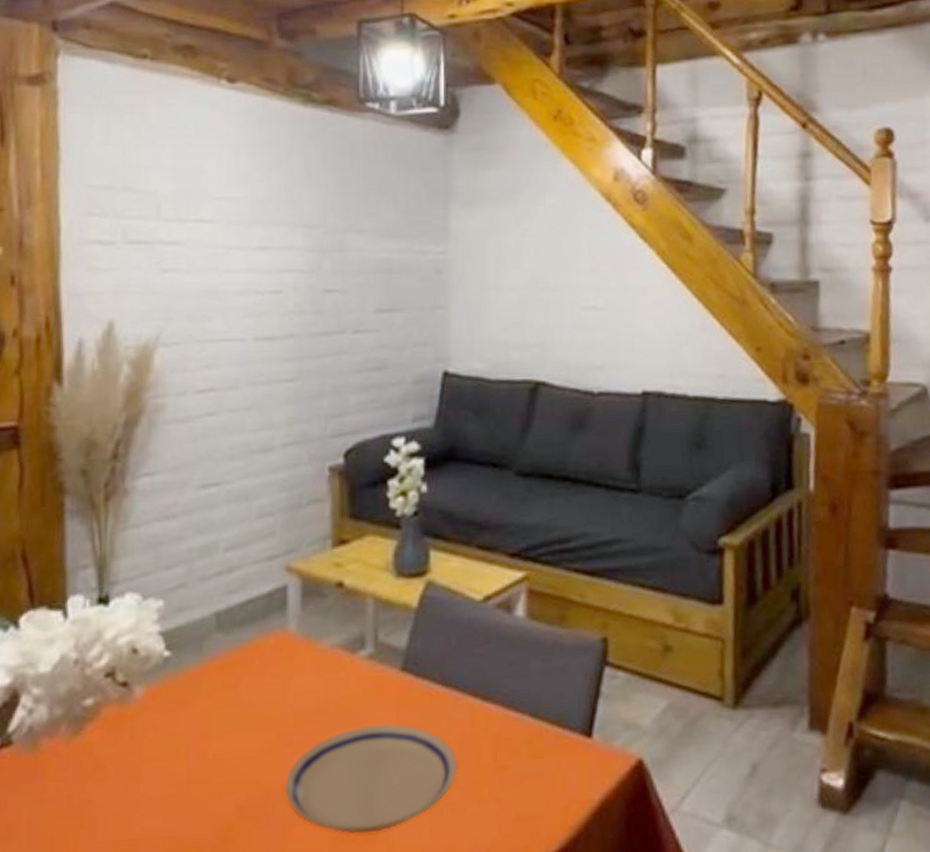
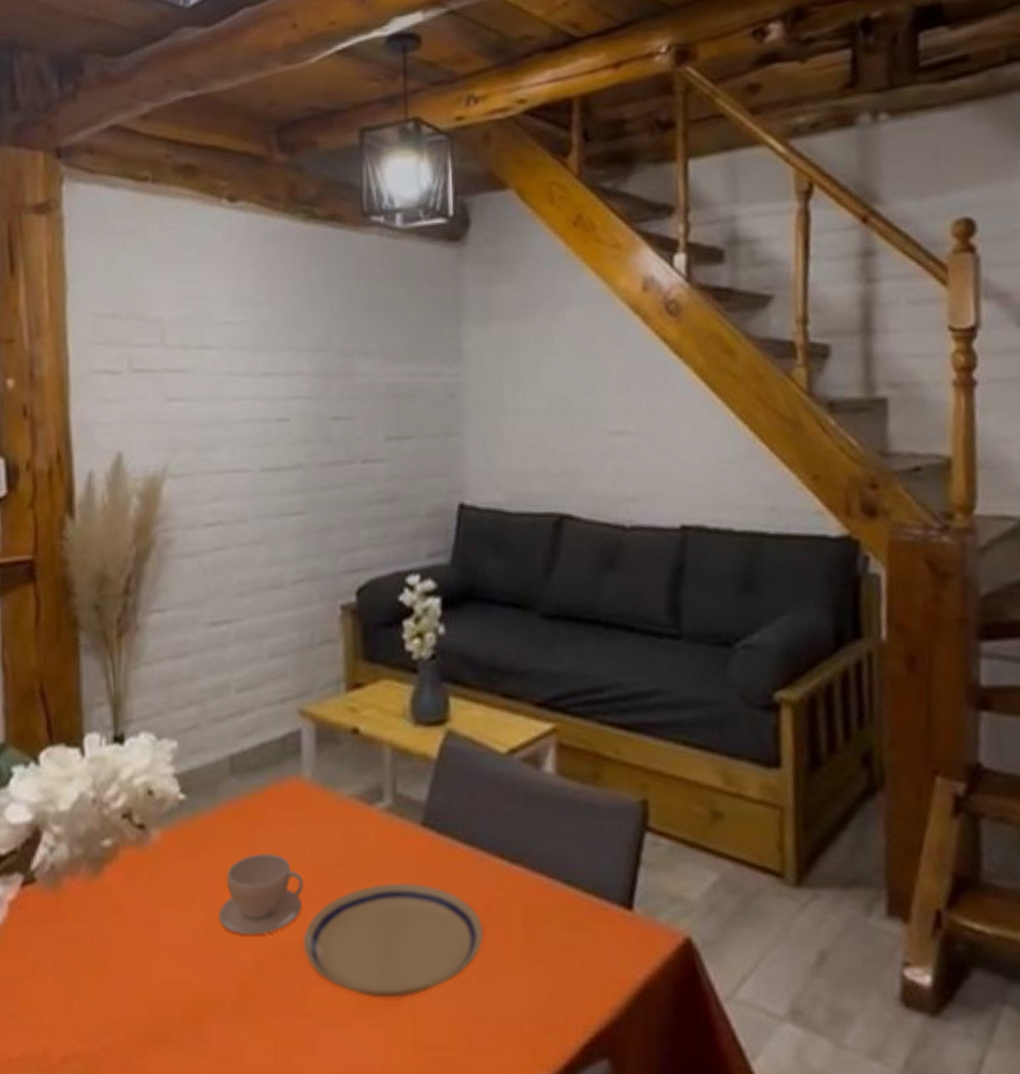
teacup: none [200,703,286,784] -> present [217,852,304,935]

